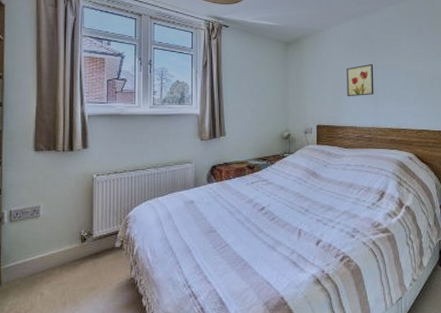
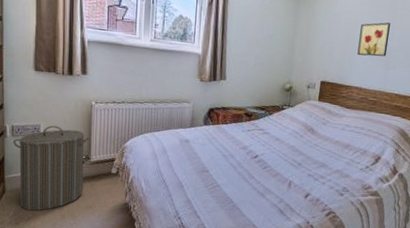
laundry hamper: none [10,205,92,302] -> present [12,125,90,211]

